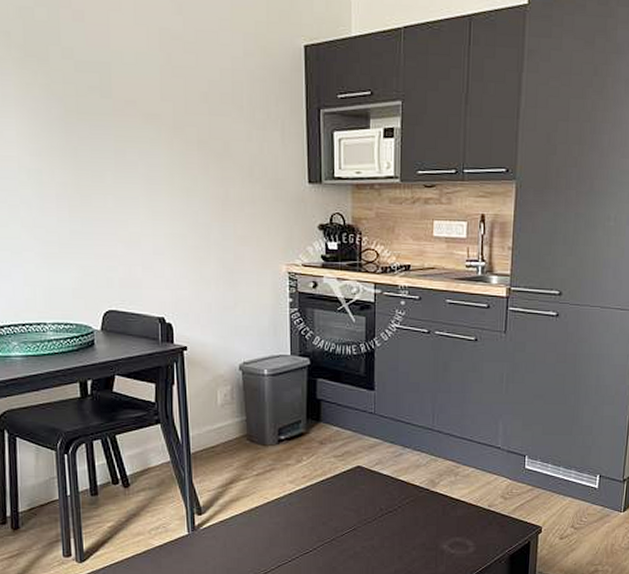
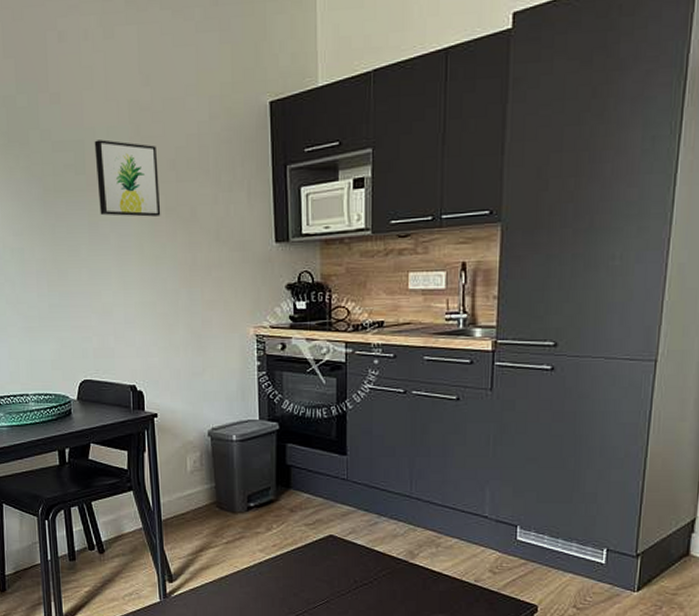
wall art: none [122,64,193,148] -> present [94,140,161,217]

